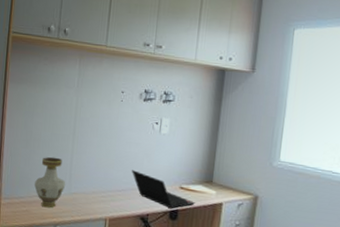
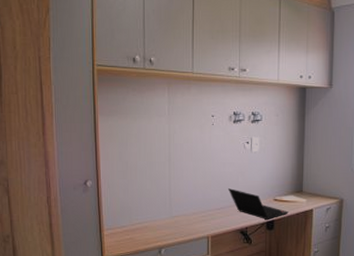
vase: present [34,156,66,208] -> none [136,184,167,233]

